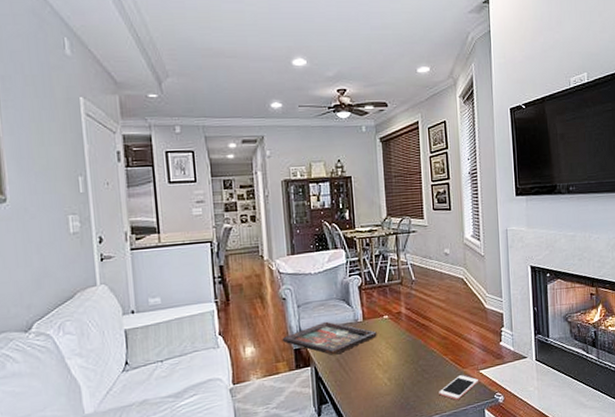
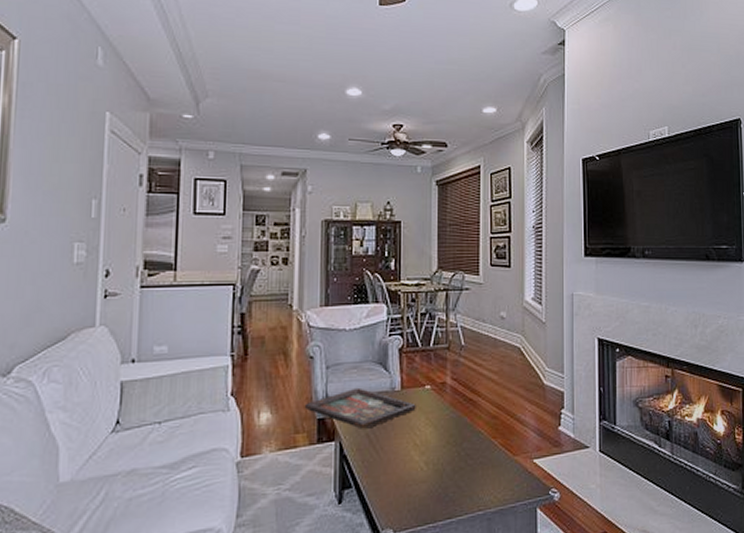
cell phone: present [439,375,479,400] -> none [484,464,532,494]

